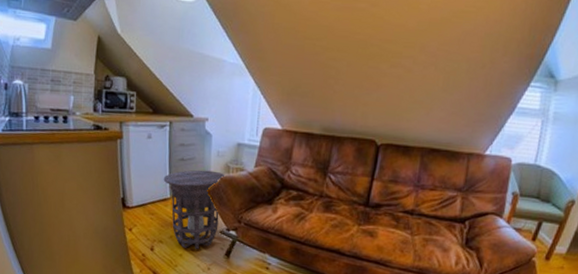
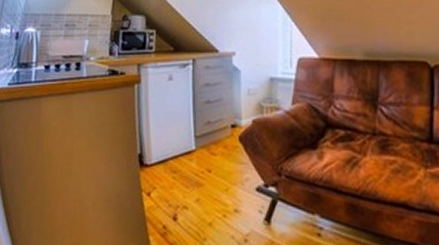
side table: present [163,169,227,249] -> none [187,112,260,214]

